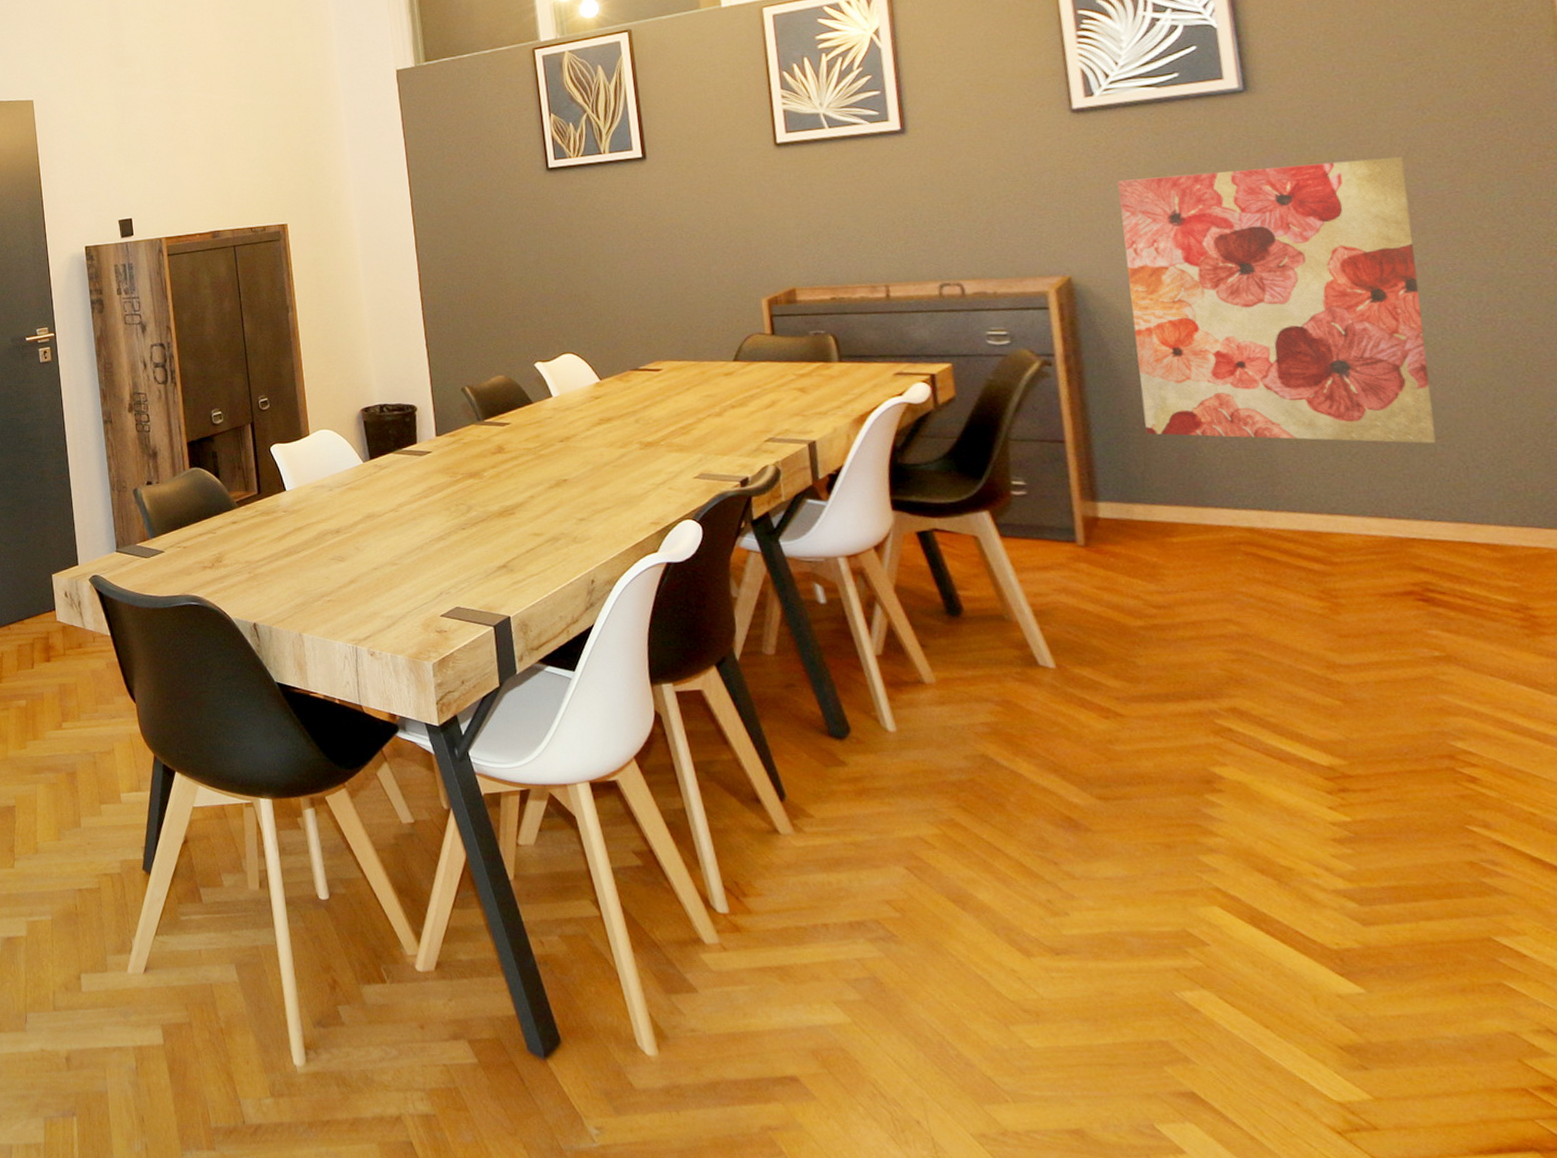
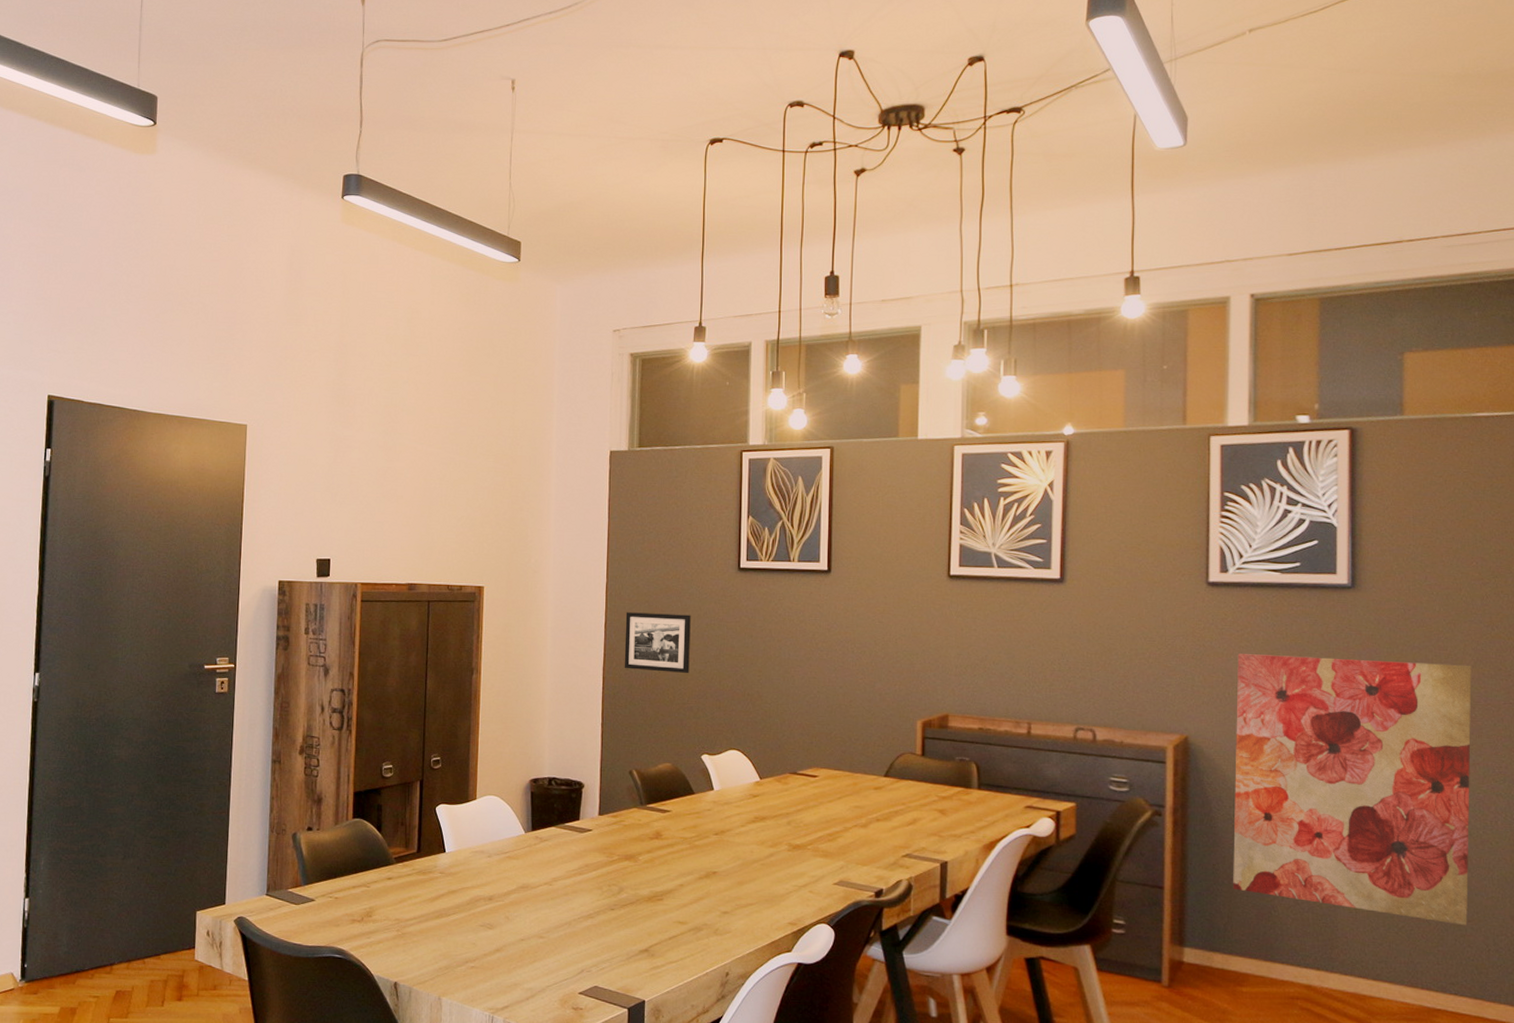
picture frame: none [435,223,510,287] -> present [624,612,691,673]

